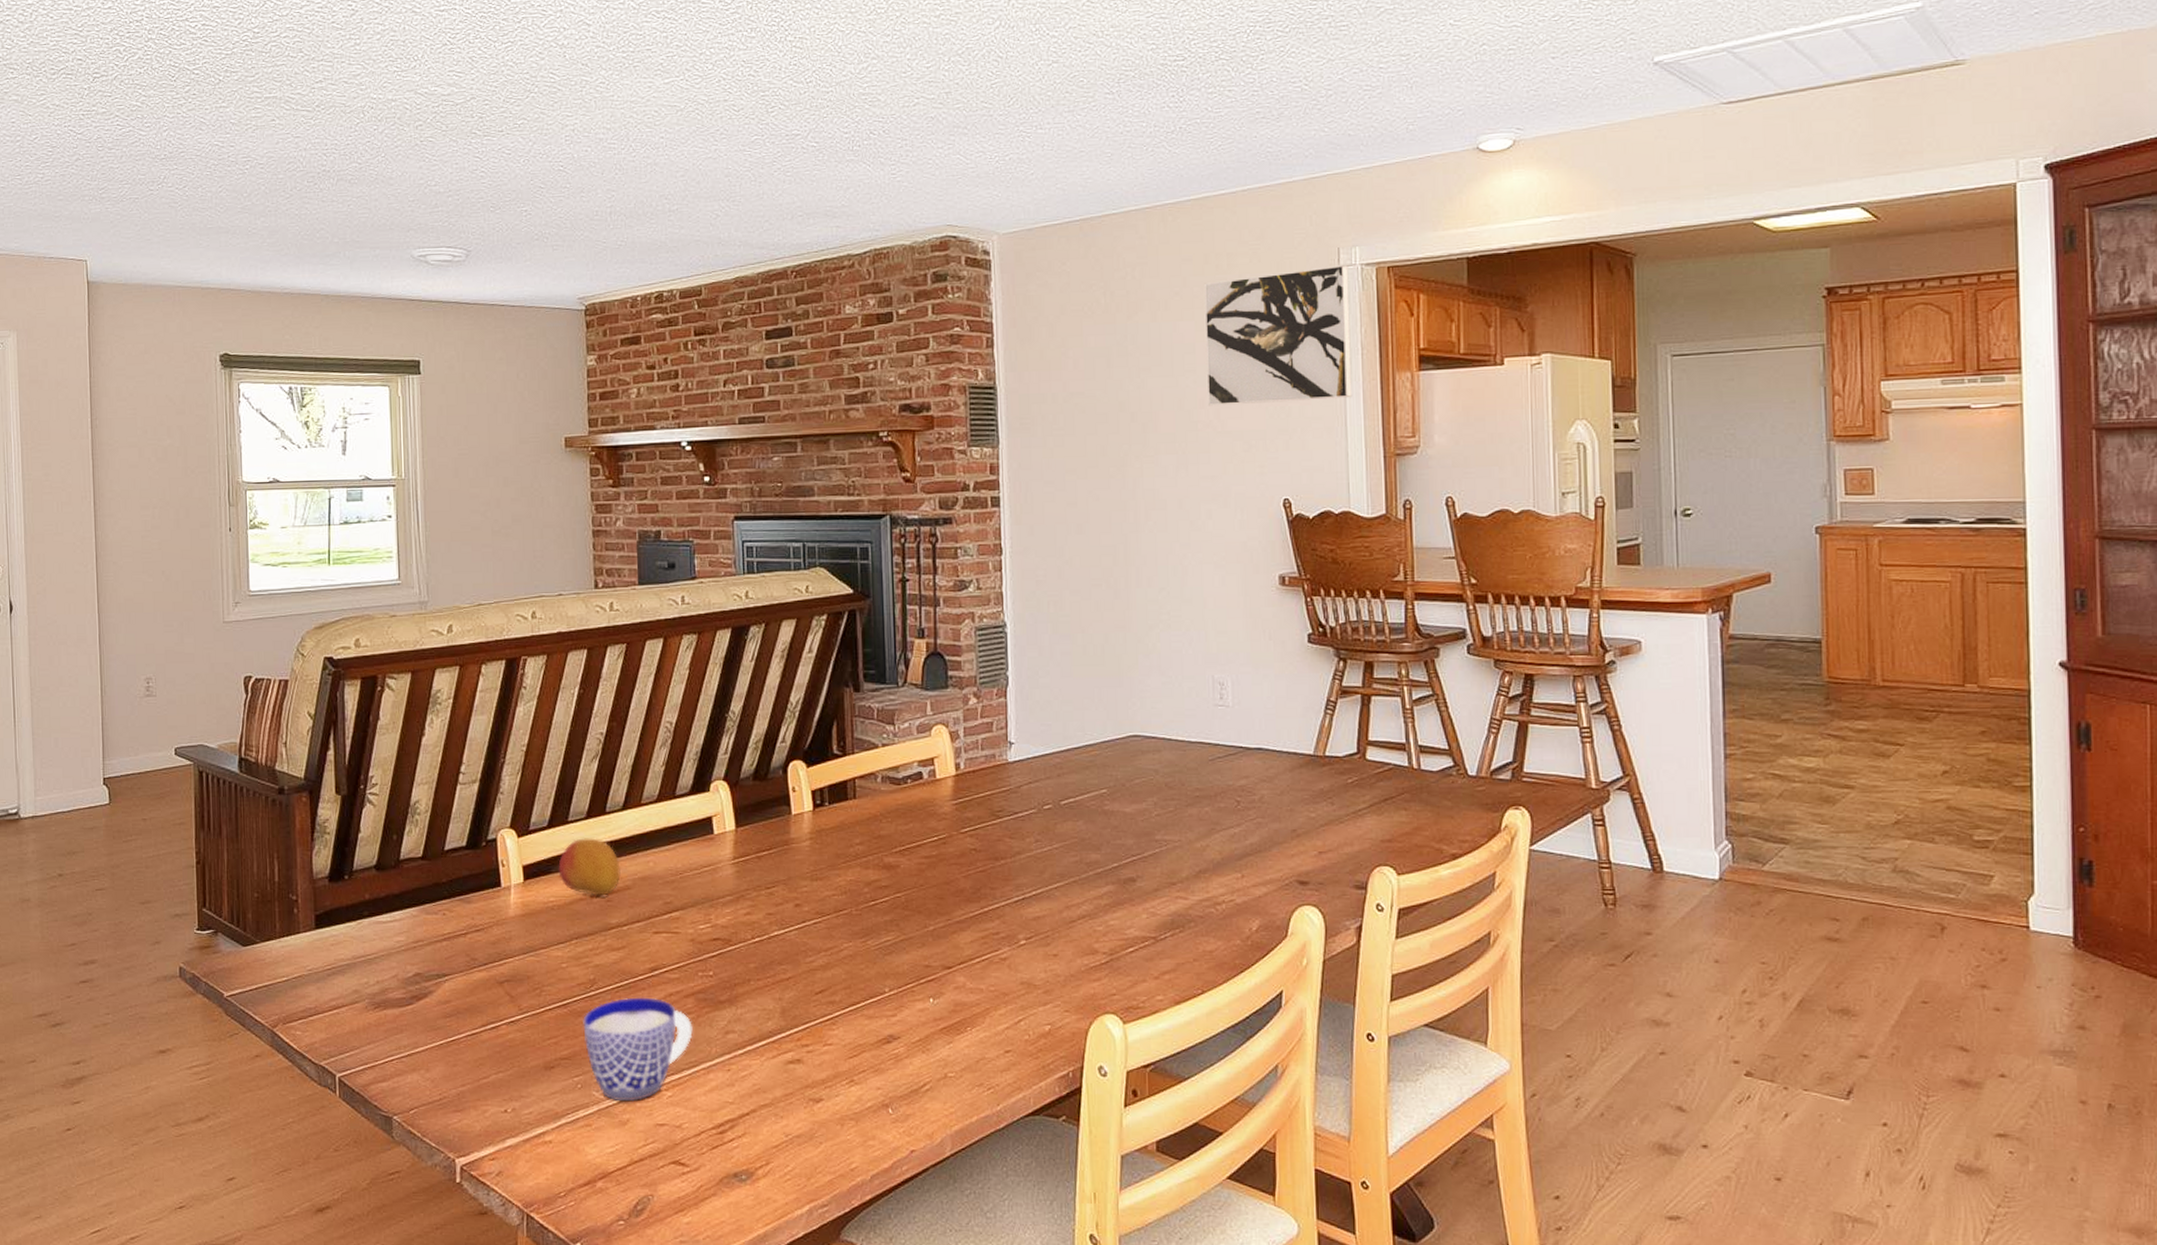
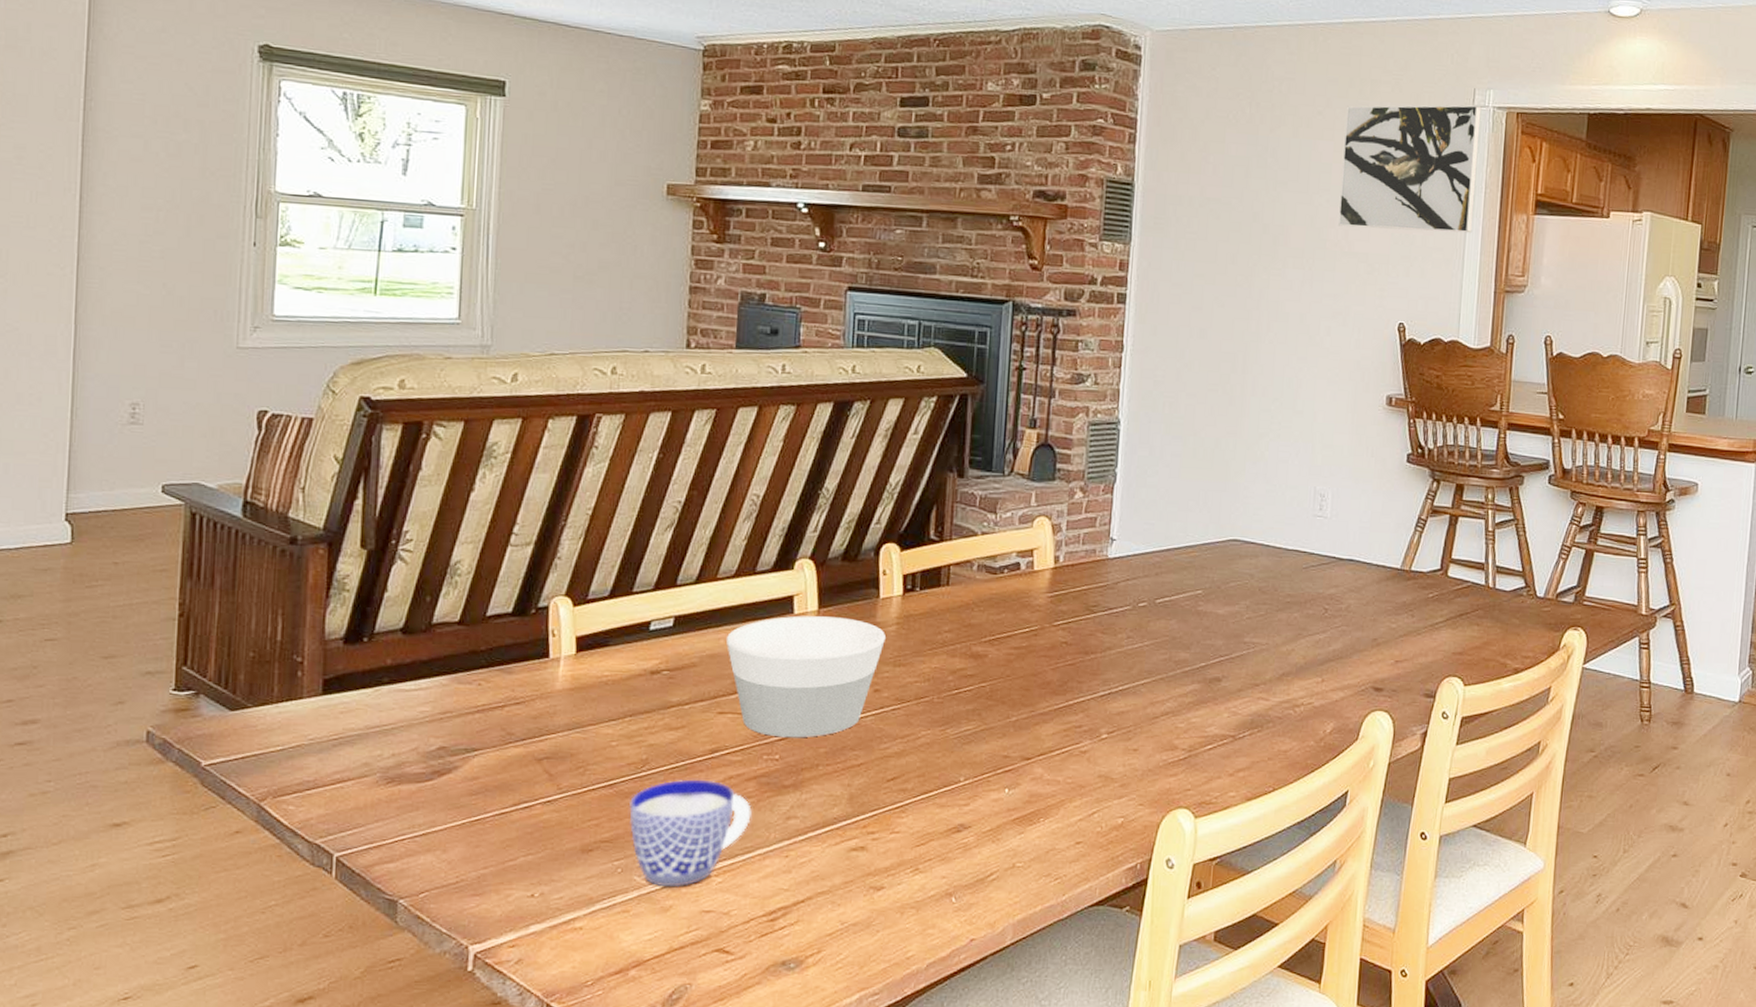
fruit: present [558,838,621,896] -> none [617,610,688,673]
bowl: none [654,835,802,954] -> present [725,615,887,738]

